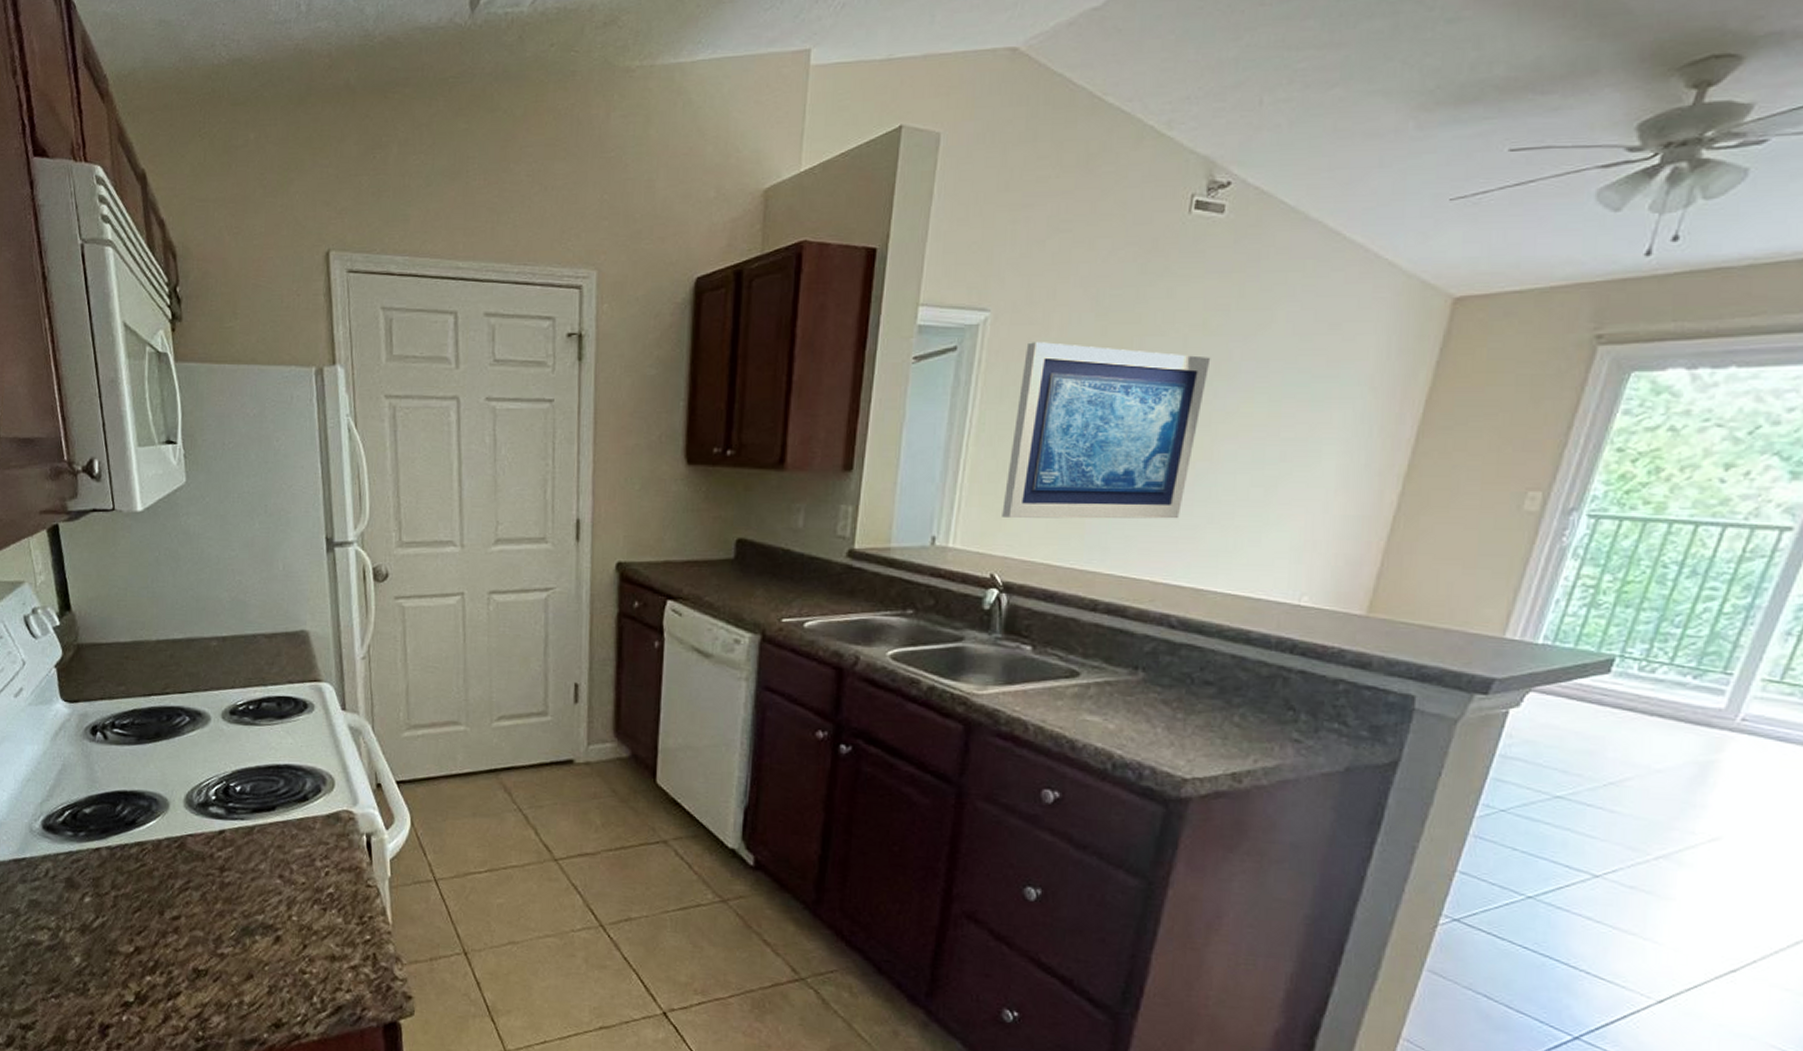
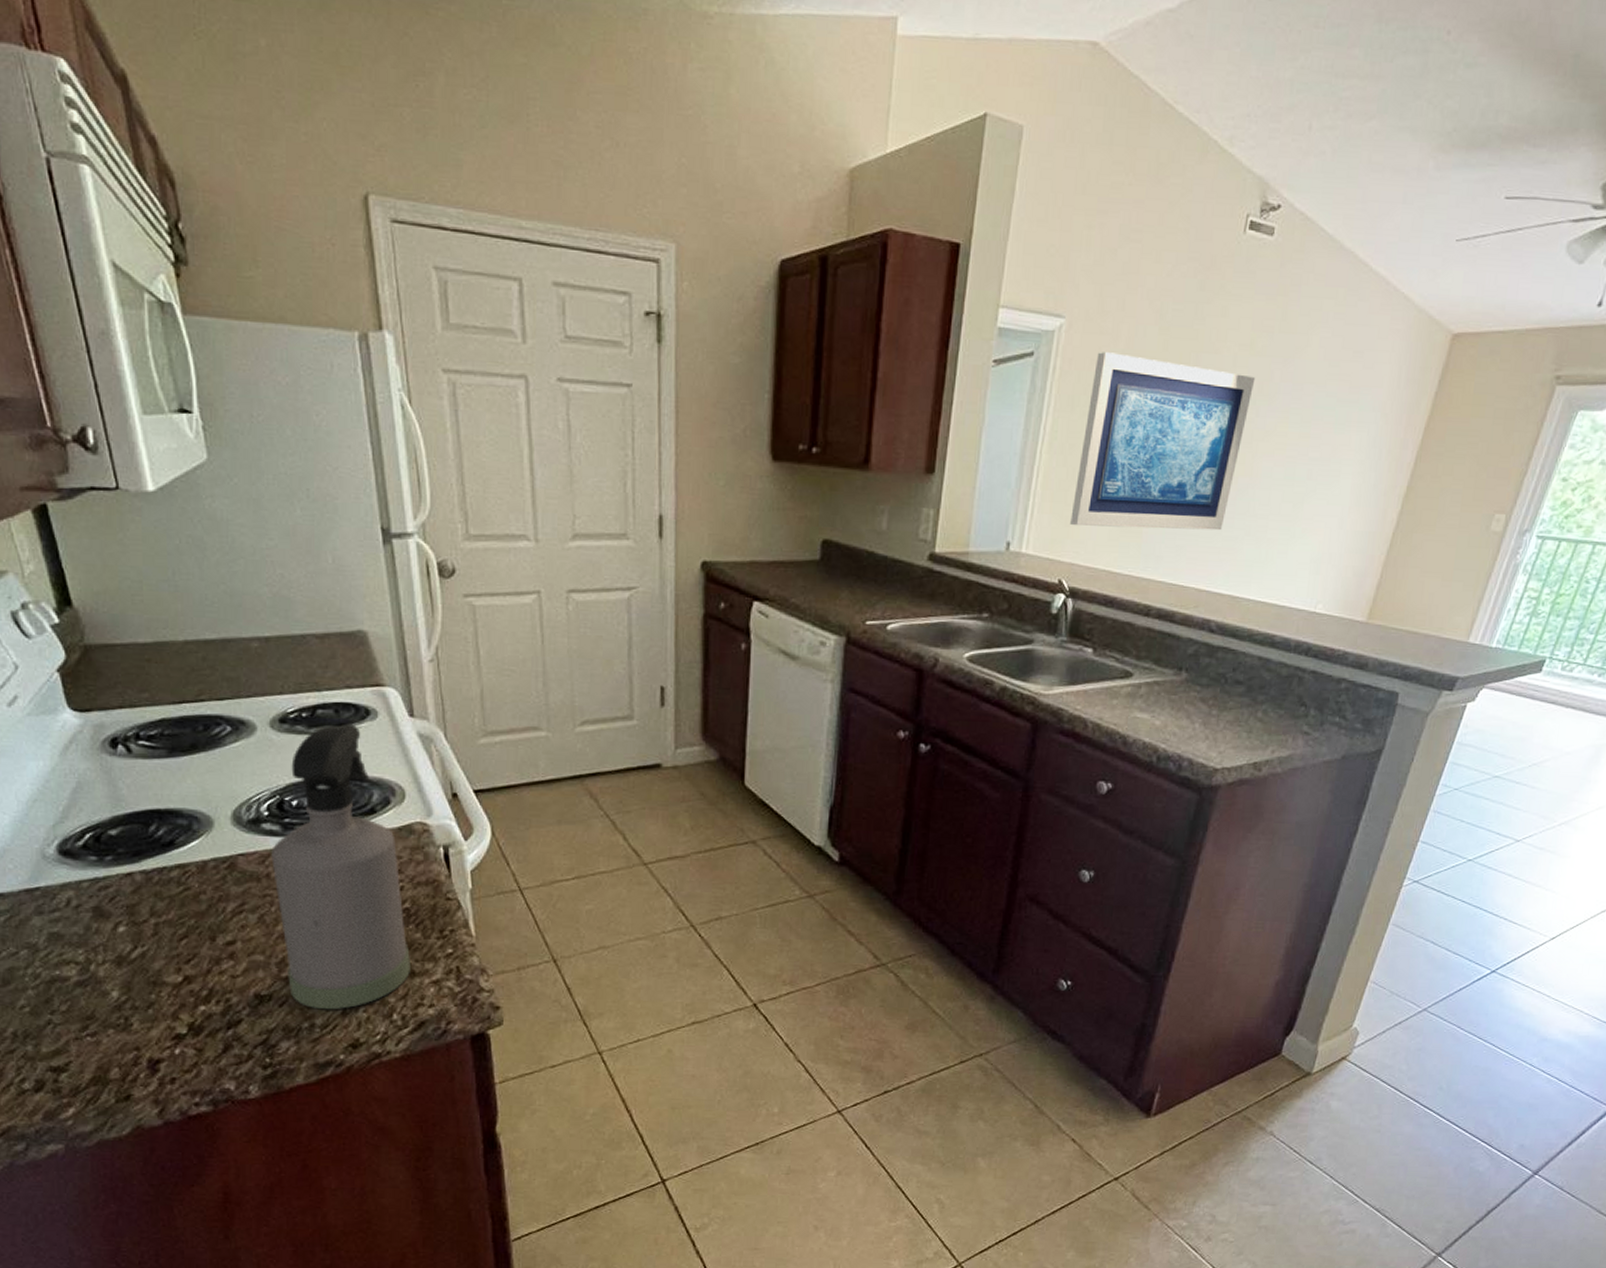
spray bottle: none [215,716,332,989] -> present [271,723,410,1010]

